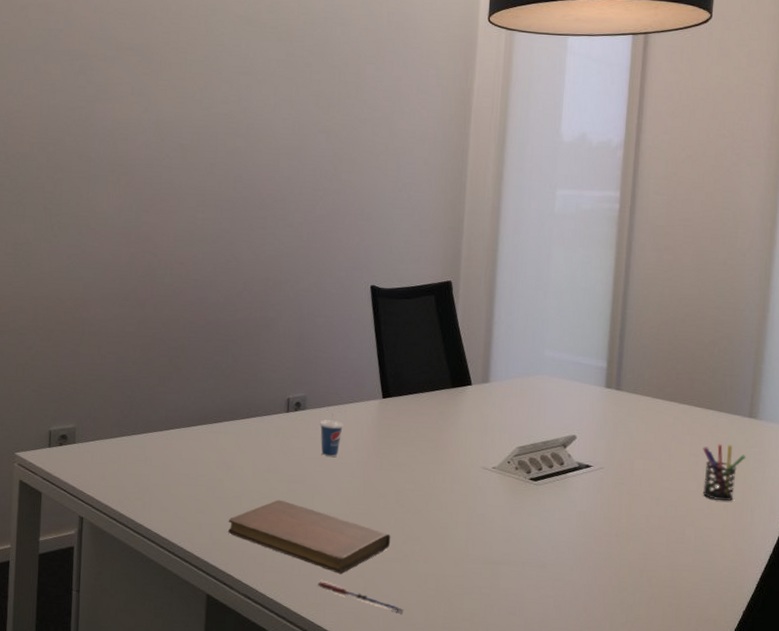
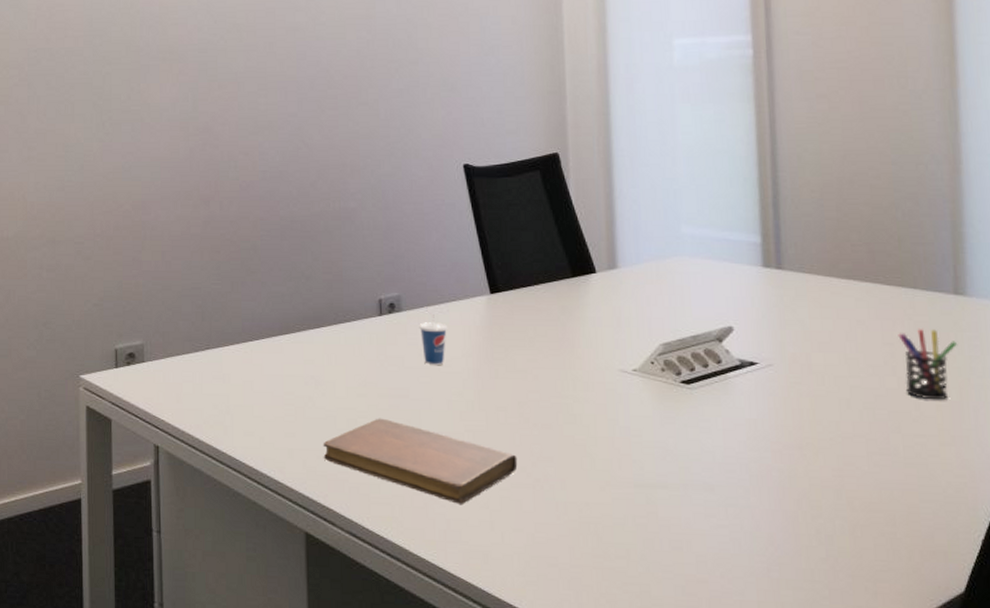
pen: present [317,581,404,613] -> none [434,514,542,550]

